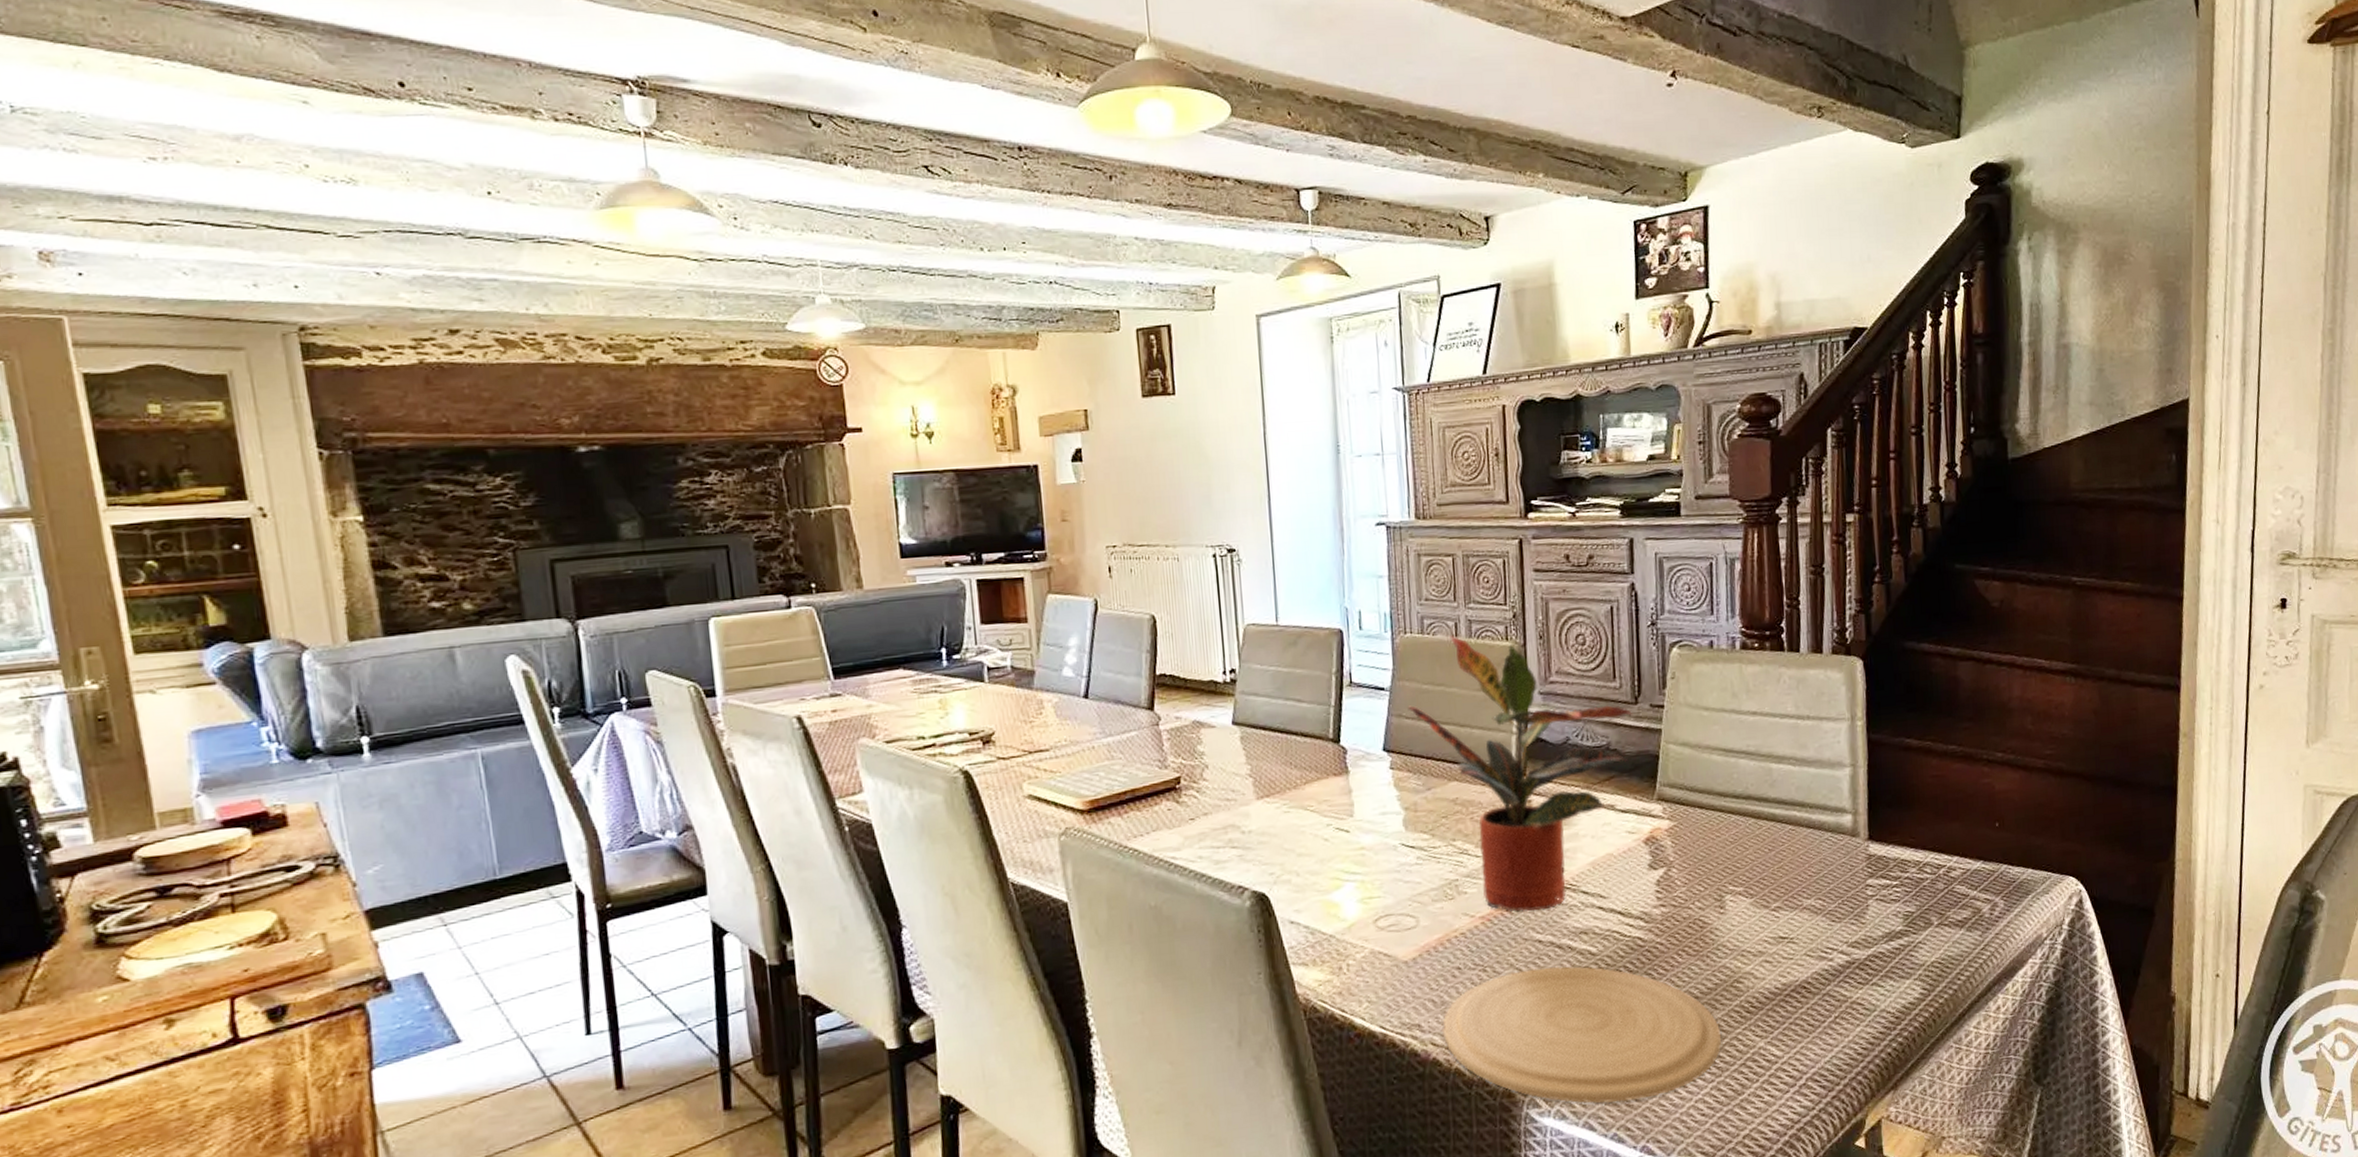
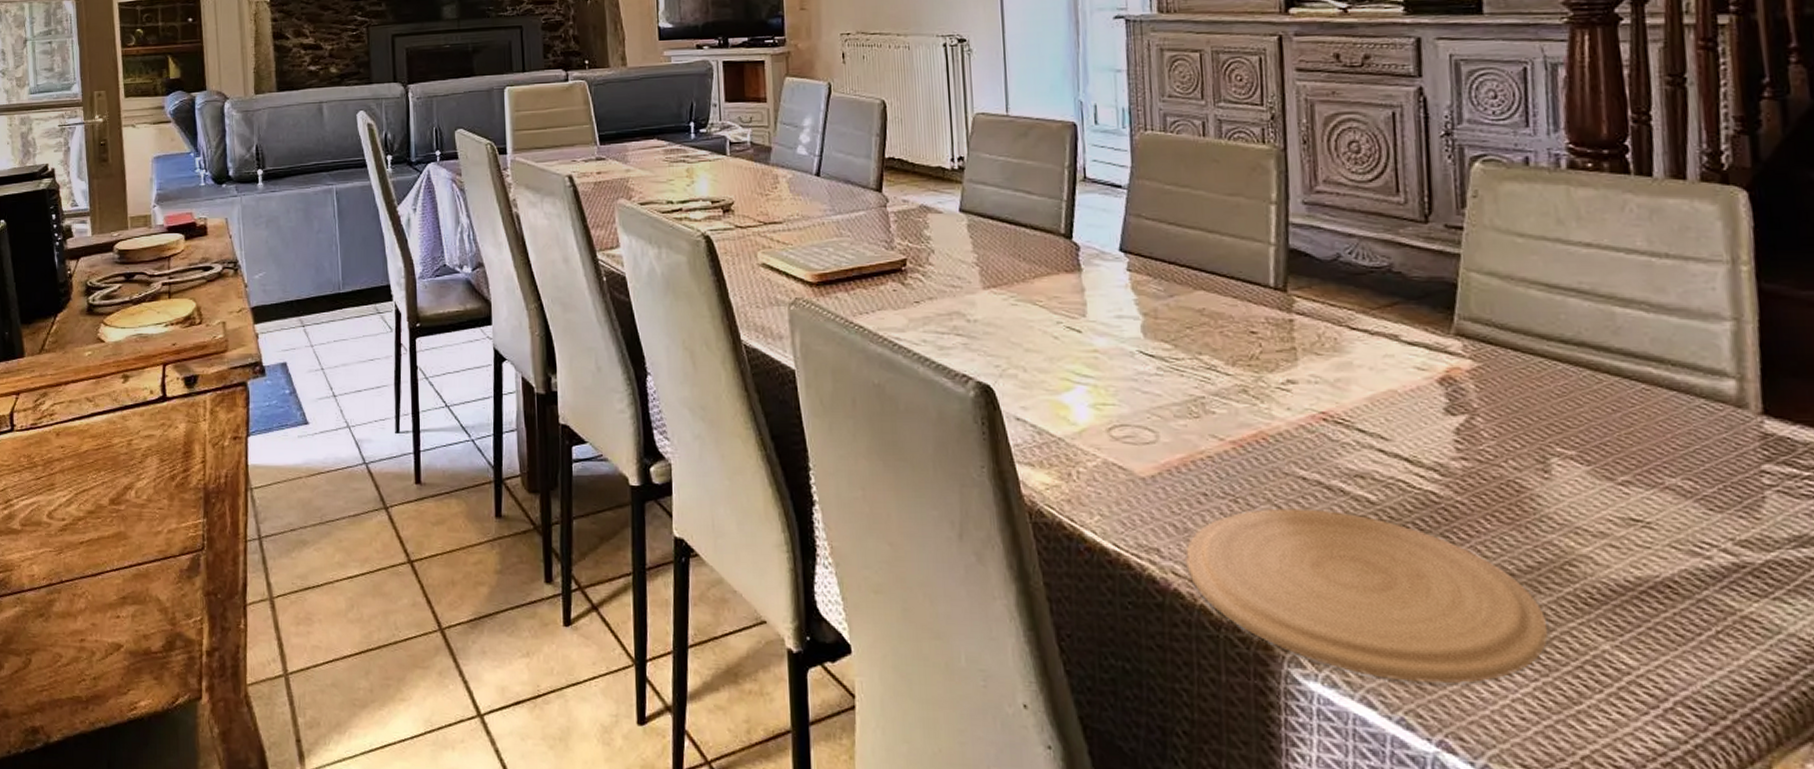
potted plant: present [1408,636,1634,912] -> none [1148,135,1423,444]

